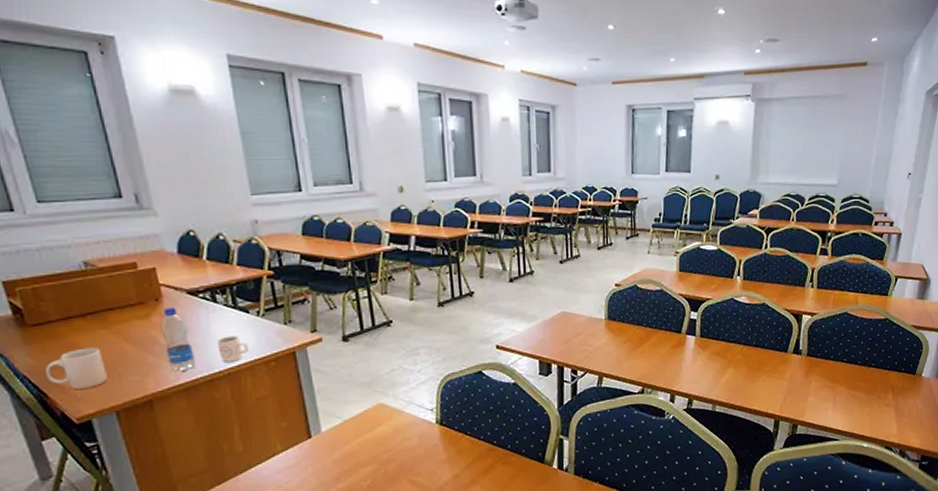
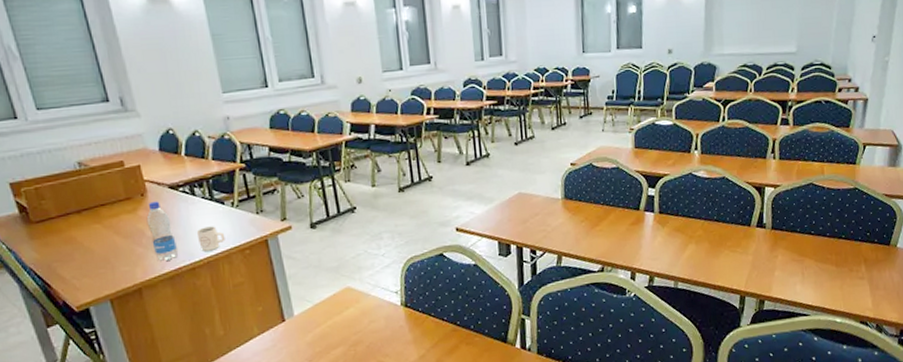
cup: present [44,347,109,390] -> none [48,240,103,281]

